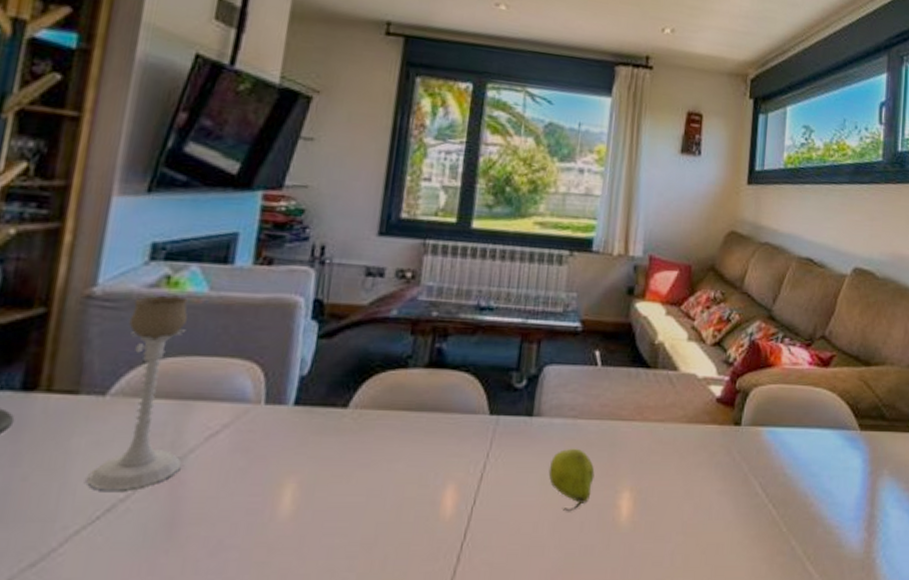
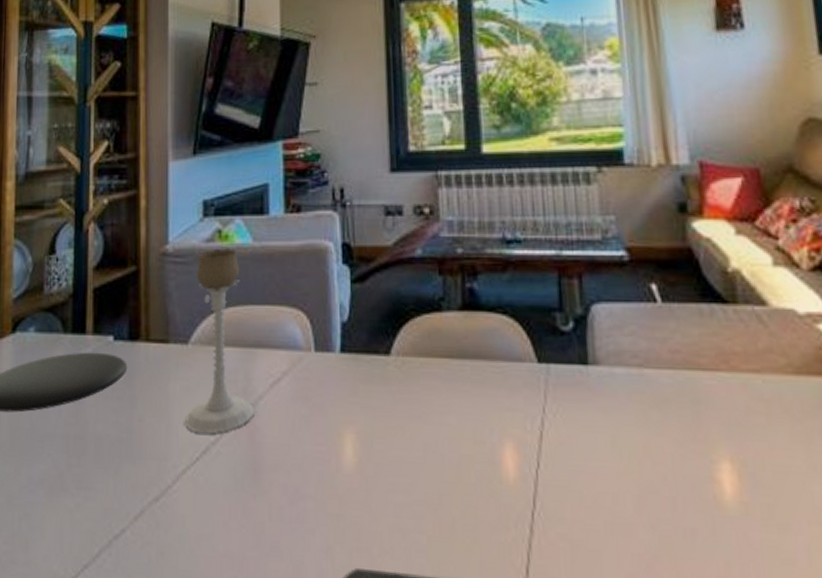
fruit: present [548,448,595,512] -> none [619,404,679,484]

